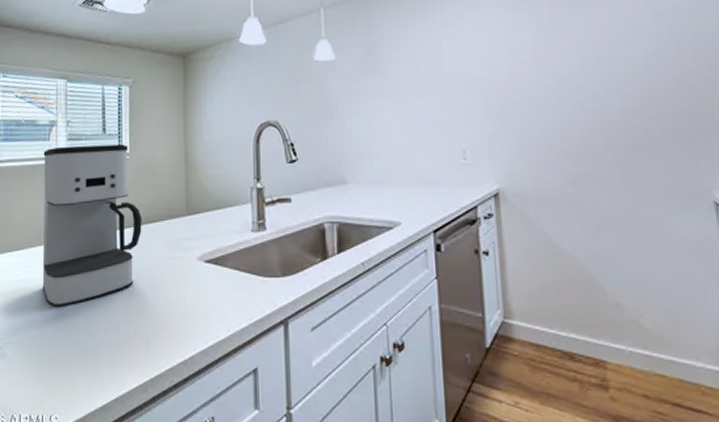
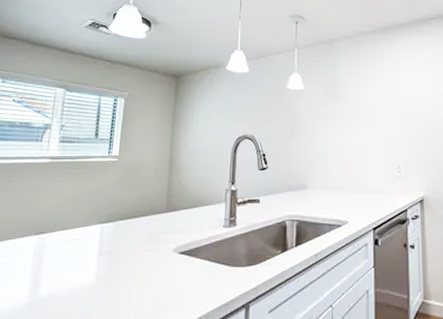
coffee maker: present [42,144,142,307] -> none [16,148,124,296]

